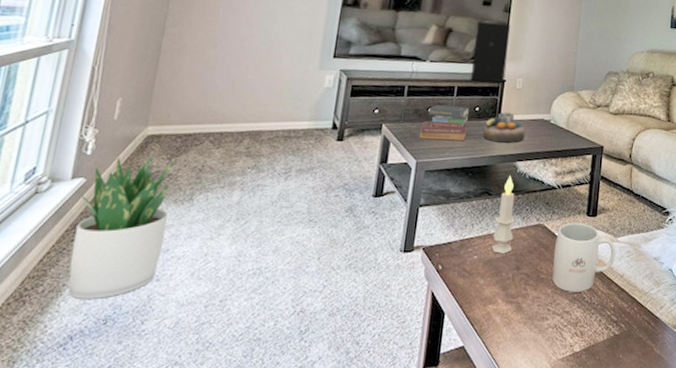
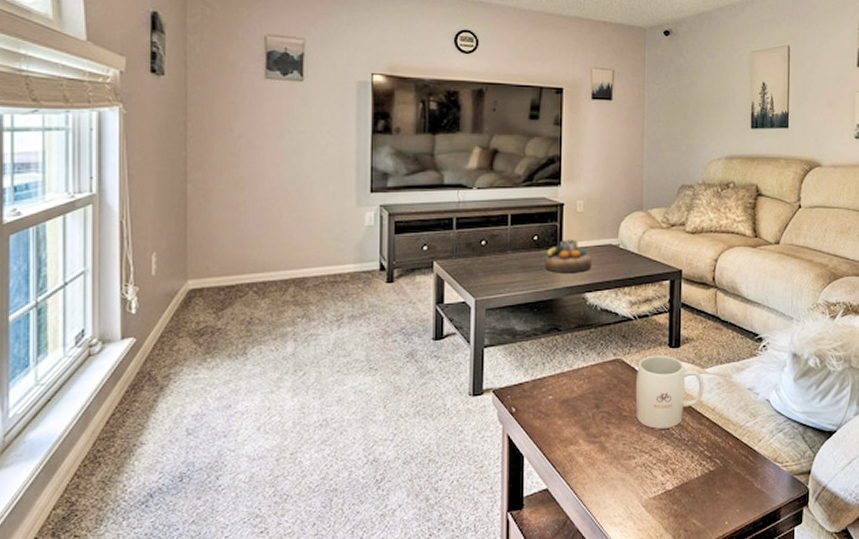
planter: present [67,152,178,300] -> none [131,306,225,459]
books: present [418,104,469,142] -> none [474,236,527,275]
speaker: present [471,21,511,84] -> none [525,138,564,208]
candle: present [491,176,516,254] -> none [567,309,591,393]

